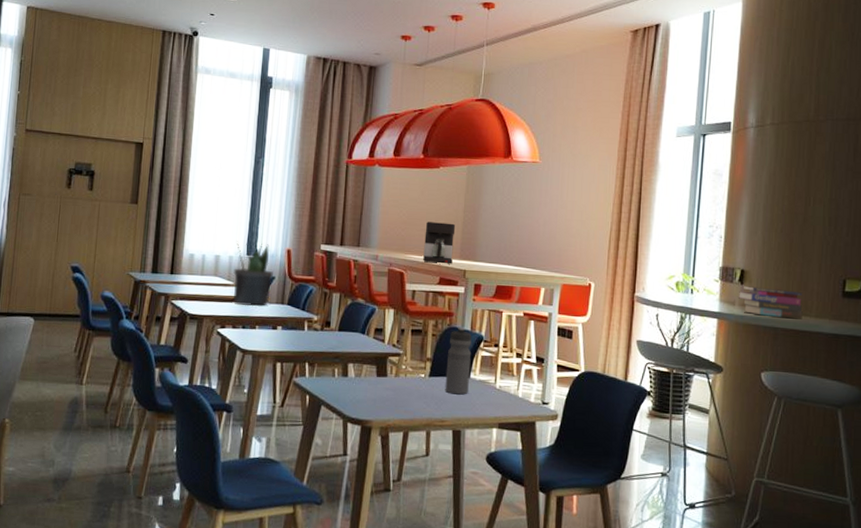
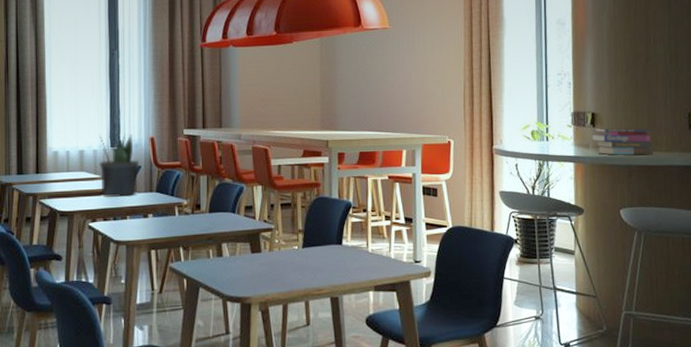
coffee maker: present [423,222,456,264] -> none [284,96,314,137]
water bottle: present [445,327,472,395] -> none [318,196,342,263]

